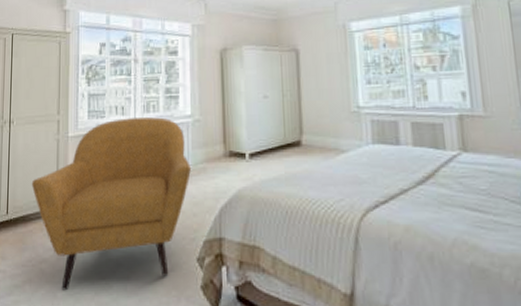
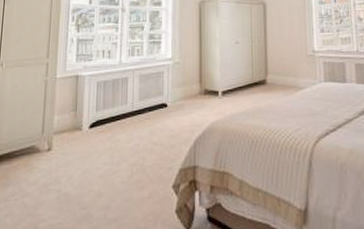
armchair: present [31,117,191,291] -> none [17,60,170,222]

